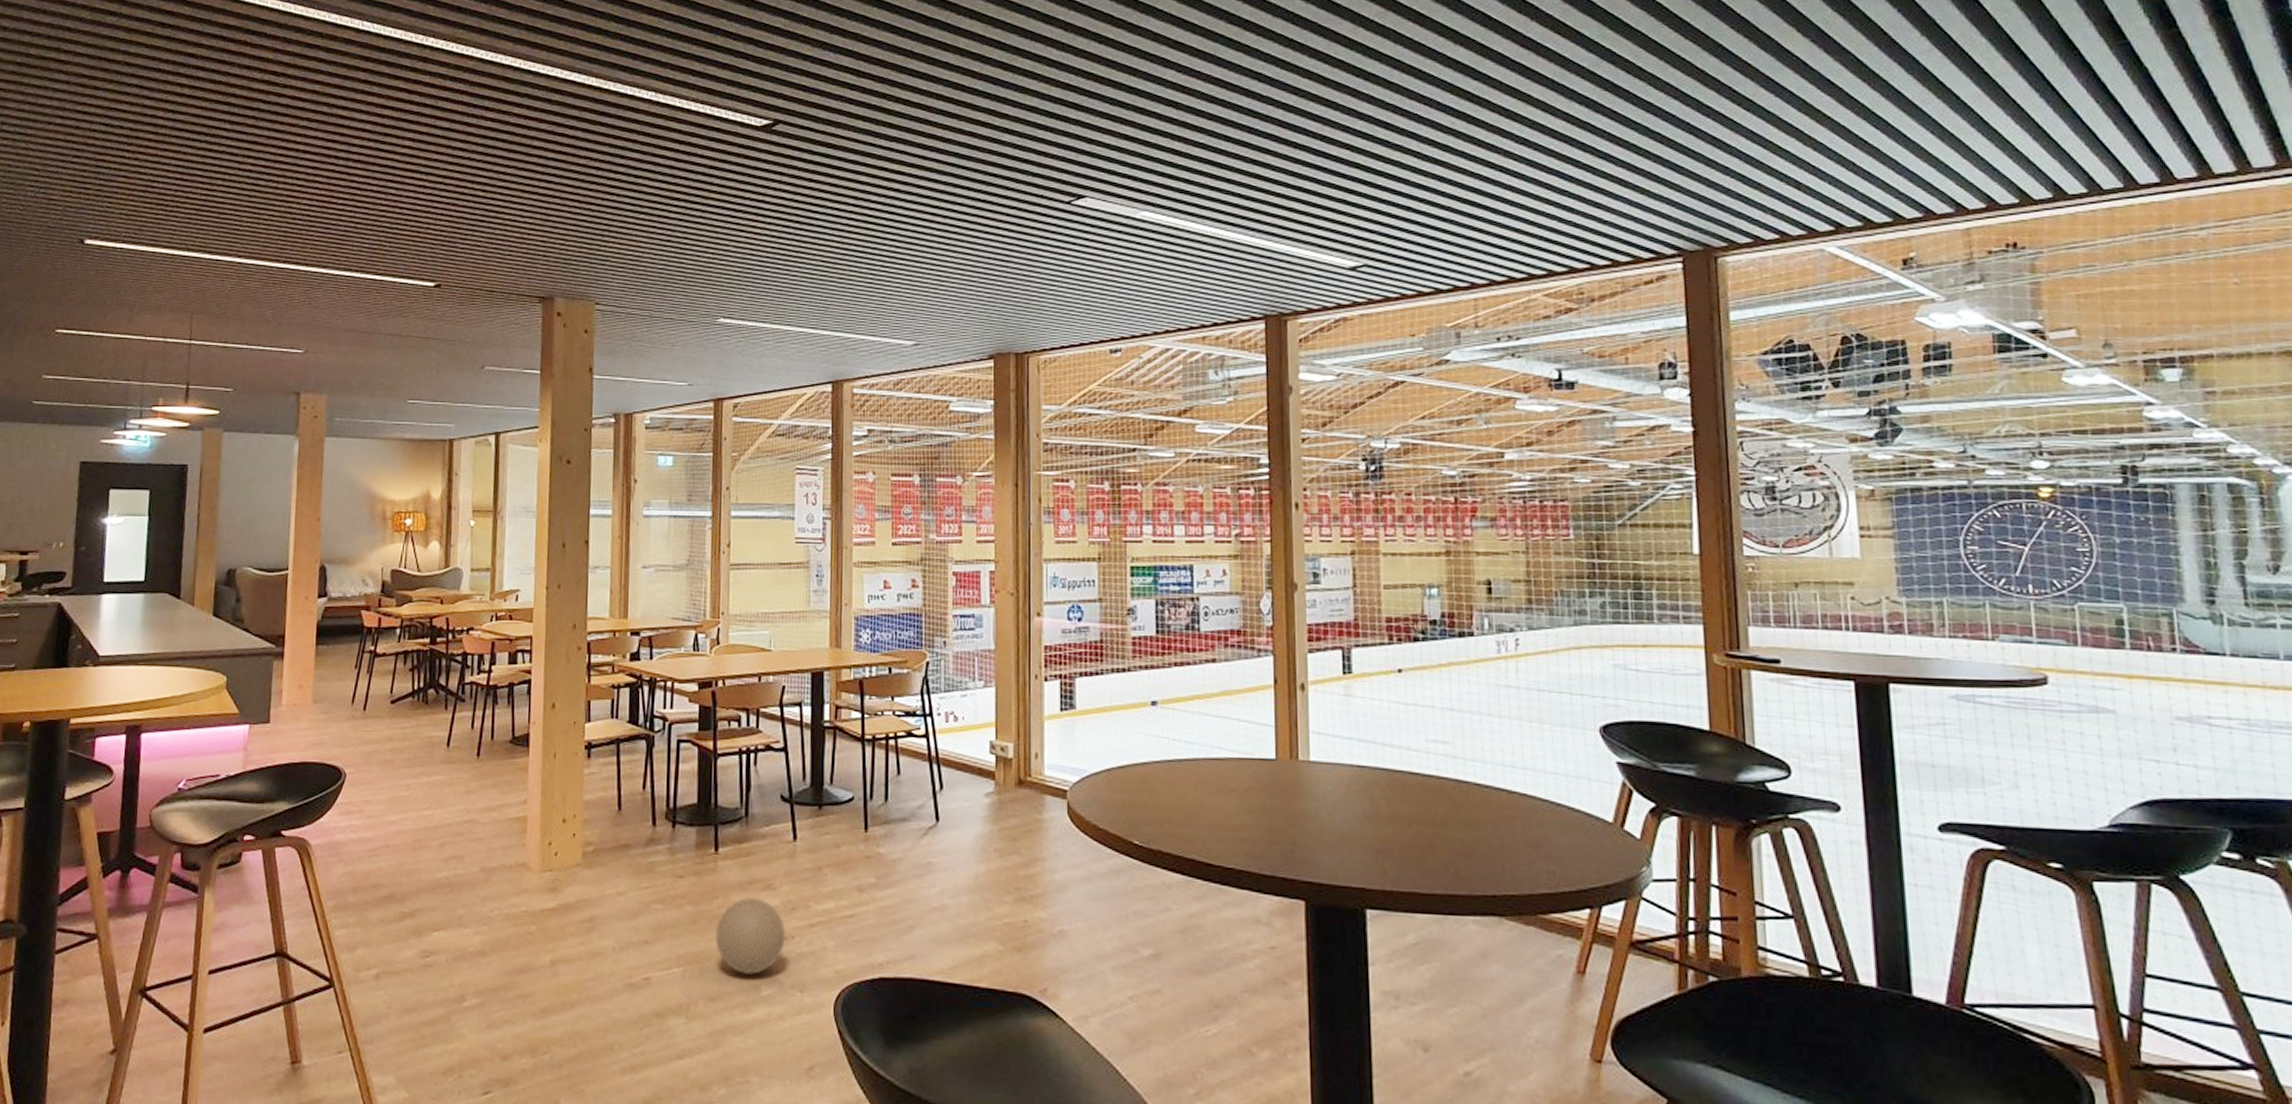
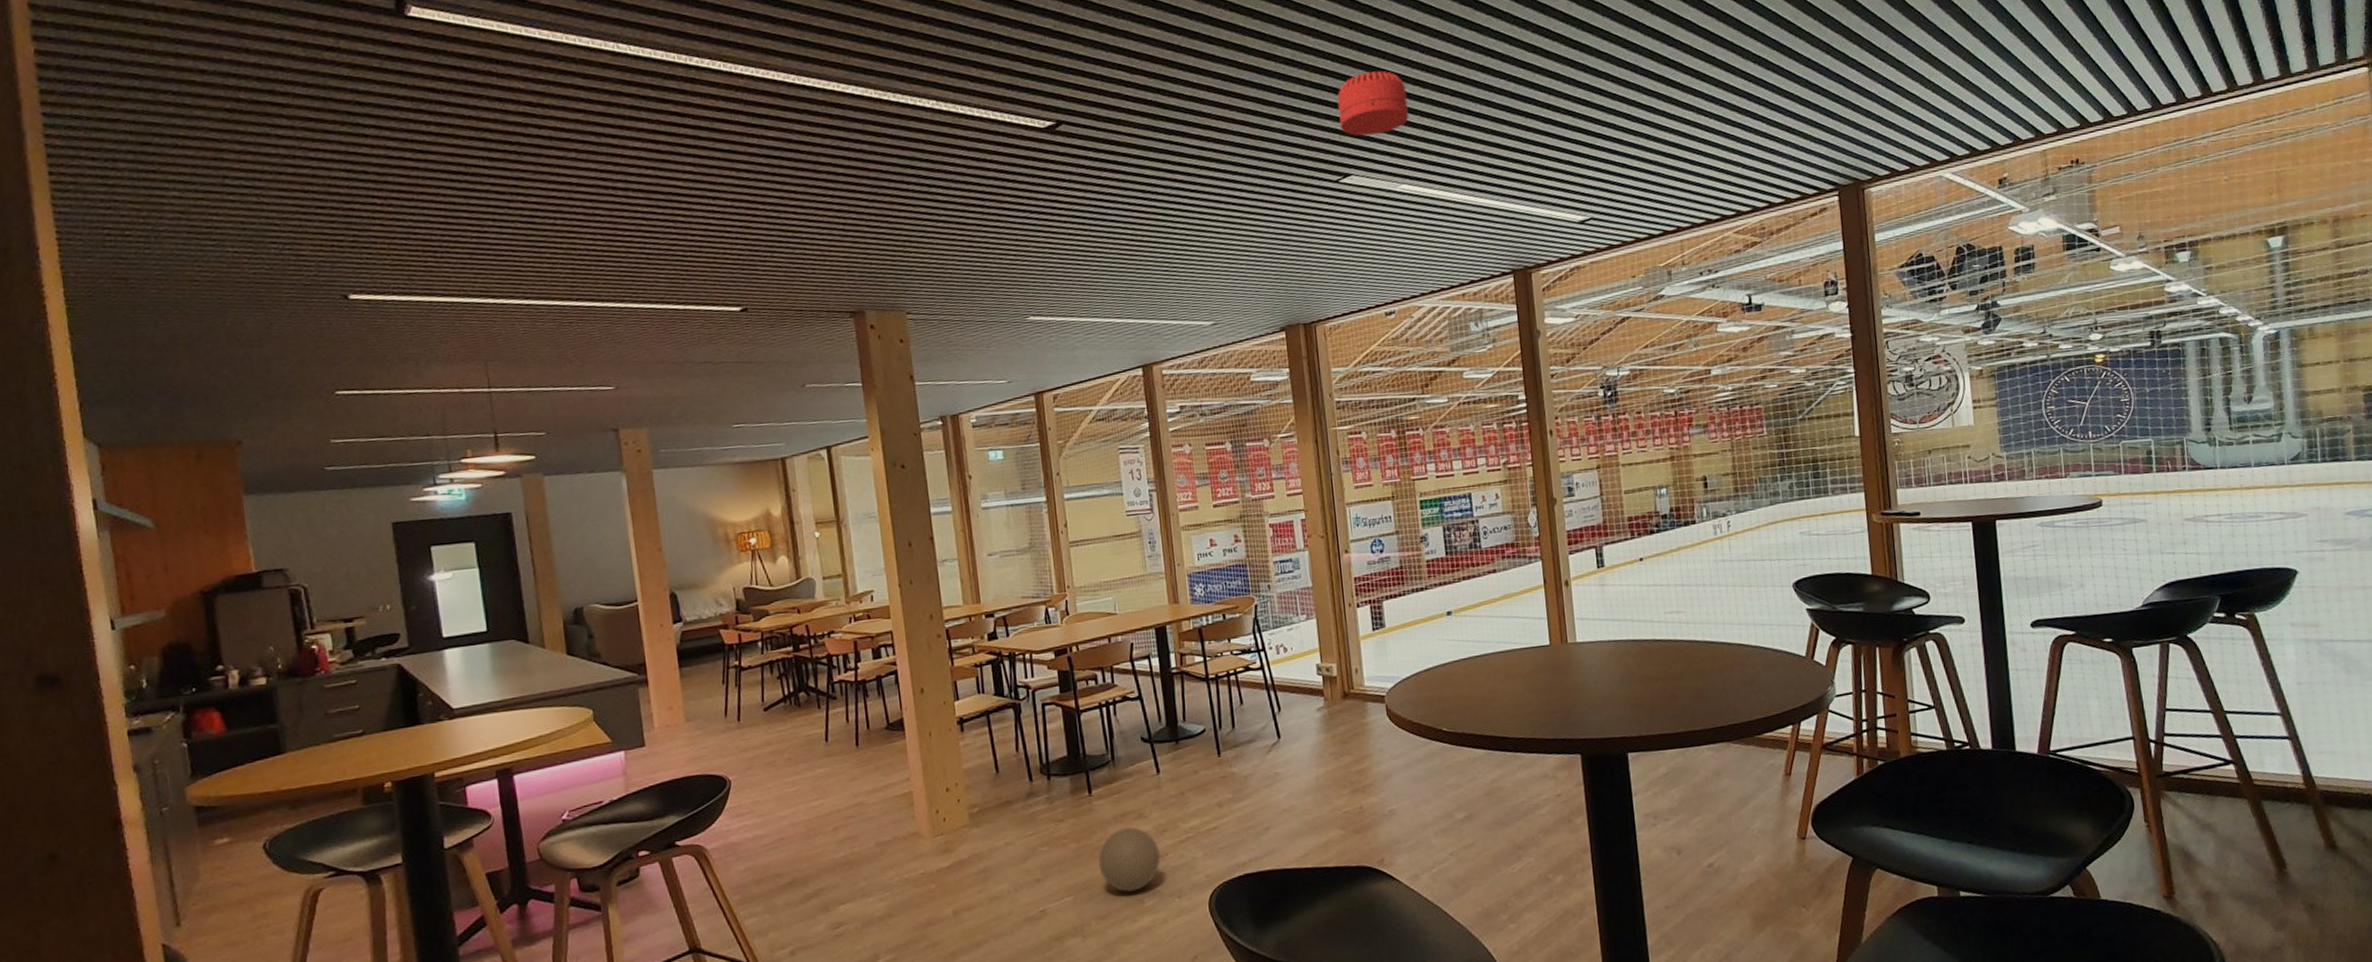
smoke detector: none [1078,89,1157,157] -> present [1337,71,1409,136]

